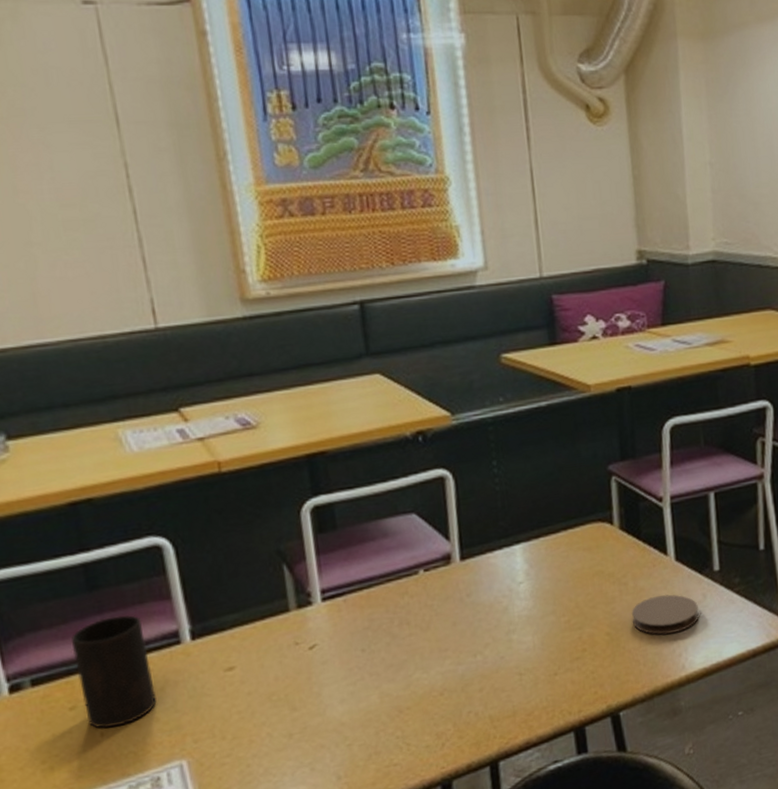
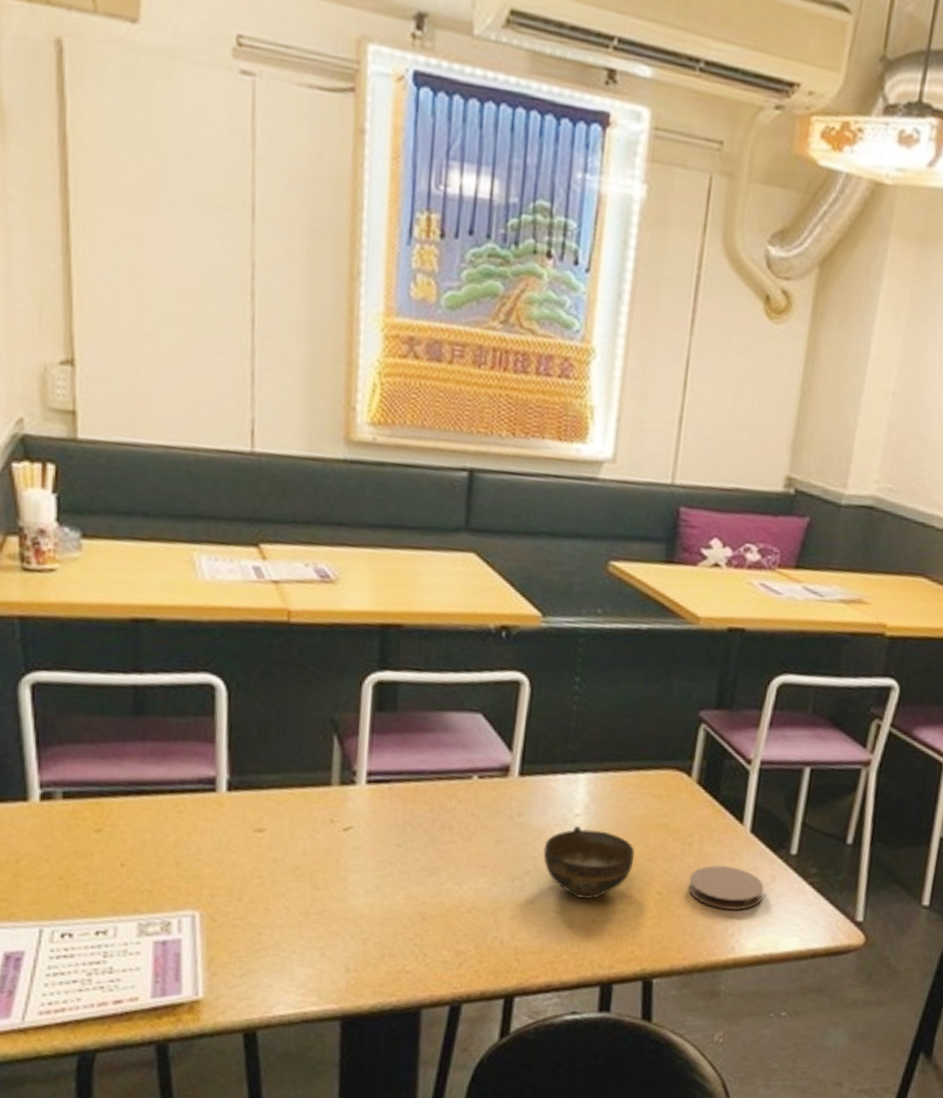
cup: present [71,615,157,728] -> none [108,746,182,861]
cup: none [496,591,580,657] -> present [543,825,634,899]

